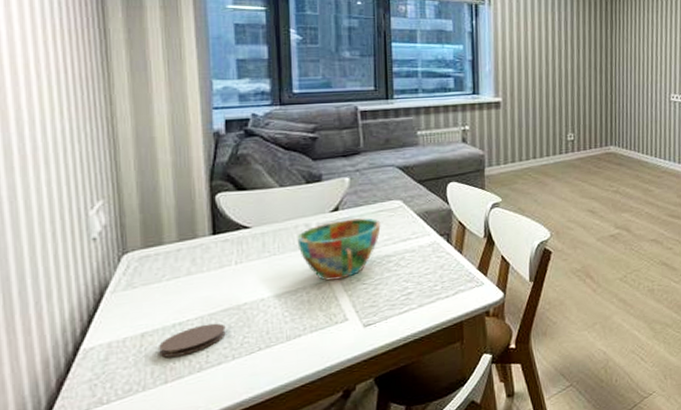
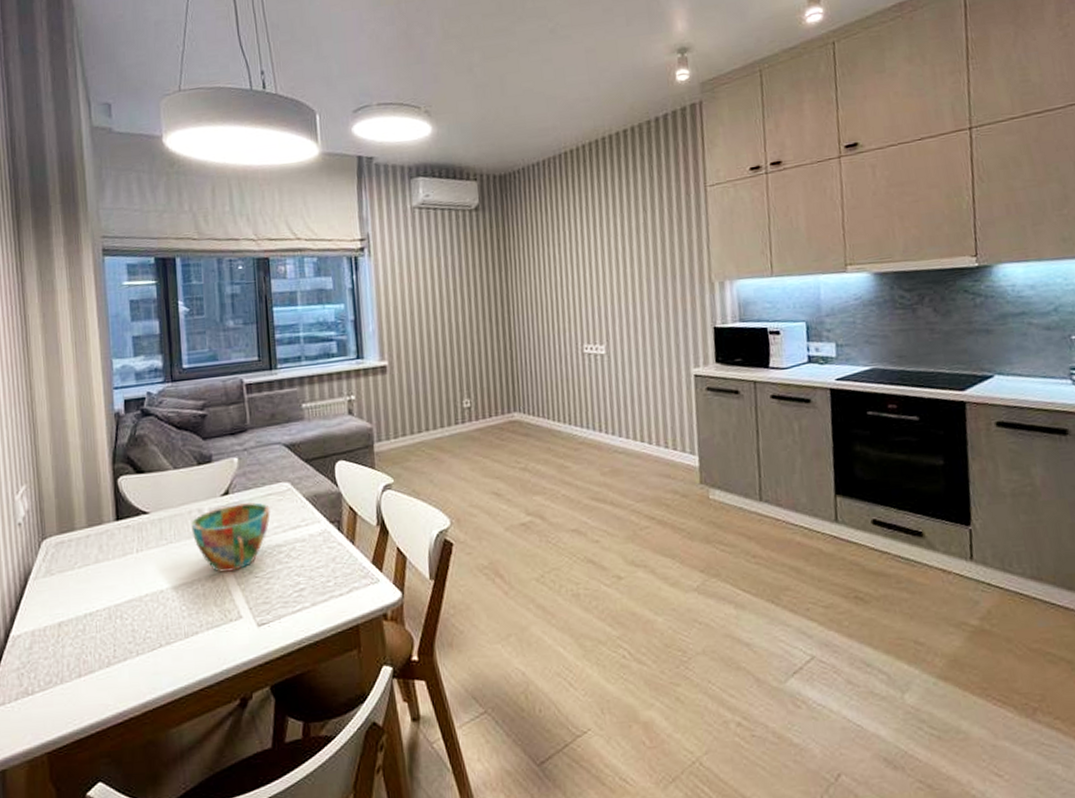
coaster: present [159,323,226,358] -> none [73,615,130,649]

